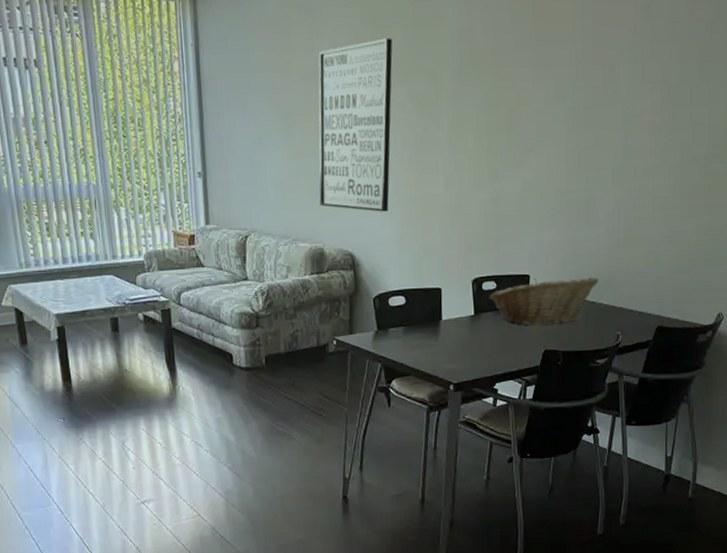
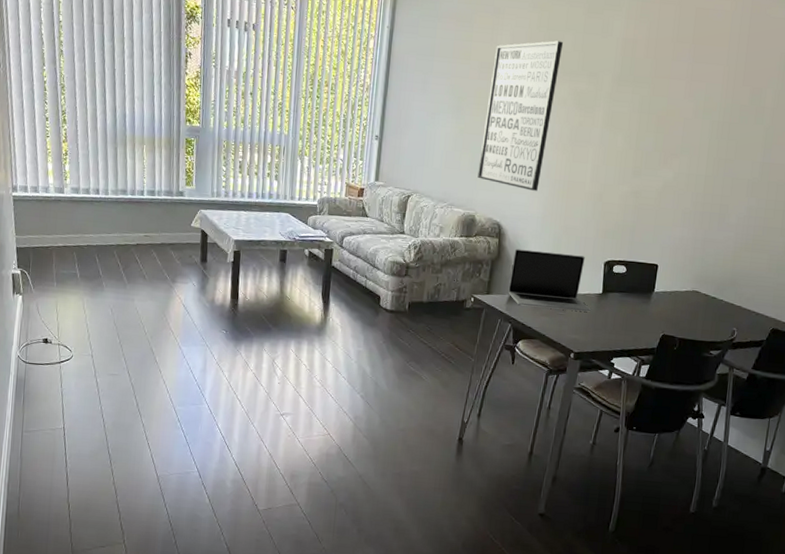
laptop: none [372,277,465,341] -> present [508,248,591,312]
fruit basket: present [489,277,600,326] -> none [618,268,723,314]

